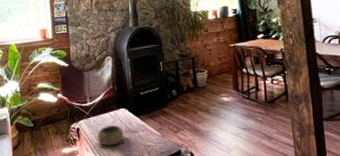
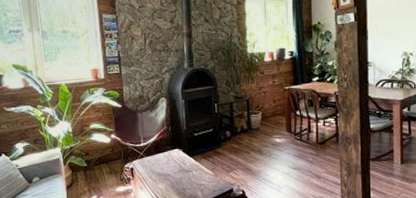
decorative bowl: present [97,125,125,147] -> none [151,165,179,186]

